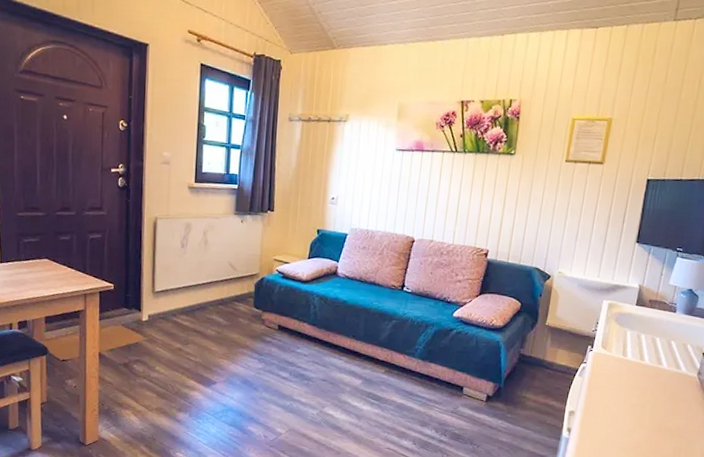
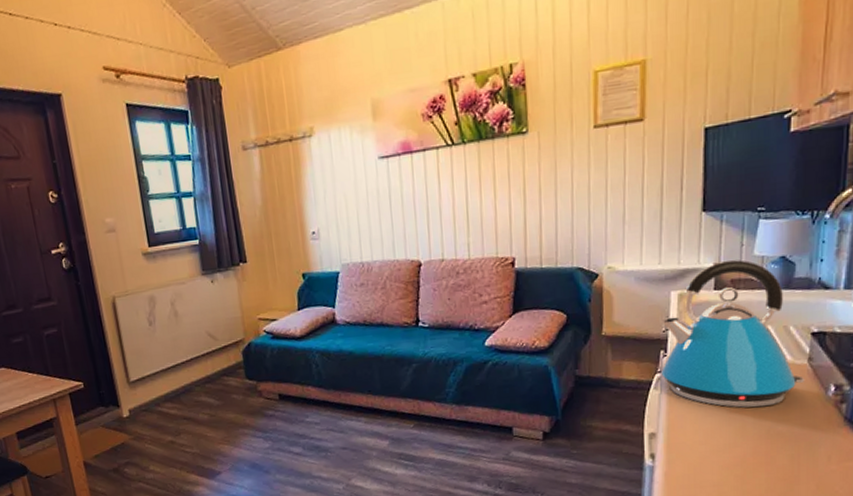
kettle: none [586,284,694,405] -> present [661,260,806,408]

